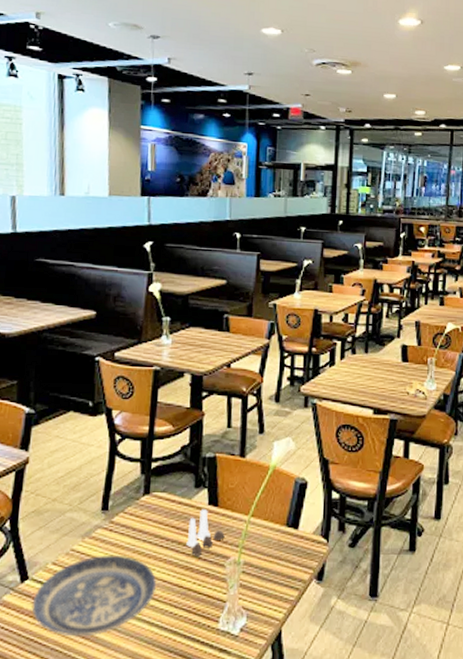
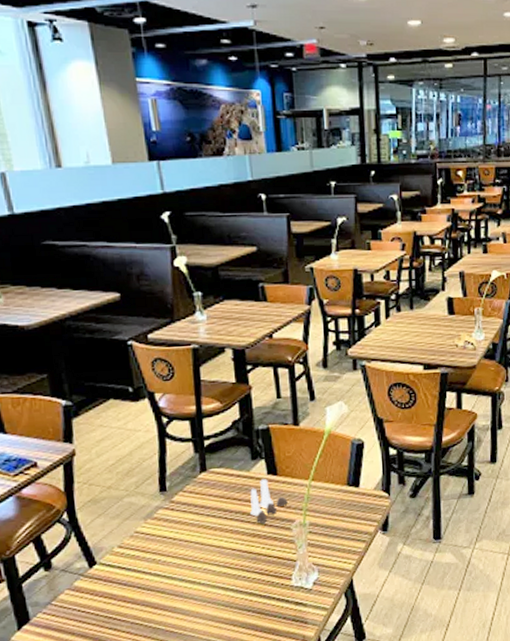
plate: present [31,555,156,637] -> none [104,530,226,610]

